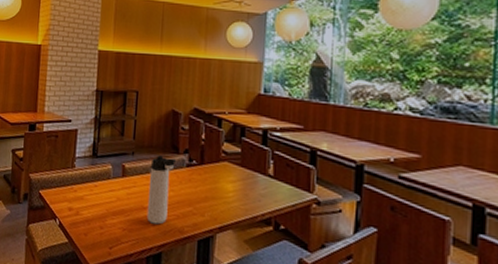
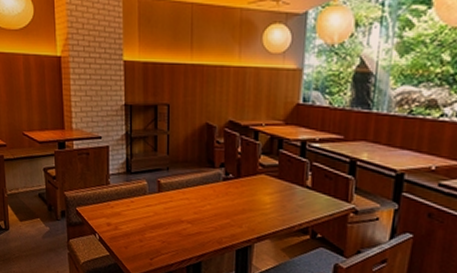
thermos bottle: present [146,155,177,225] -> none [185,170,213,237]

